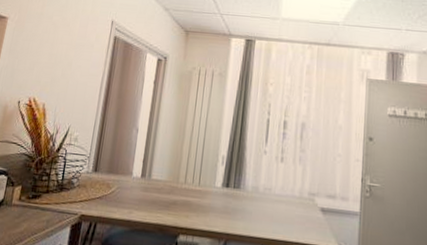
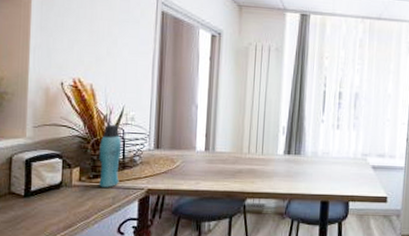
bottle: none [36,143,63,210] -> present [99,124,122,188]

